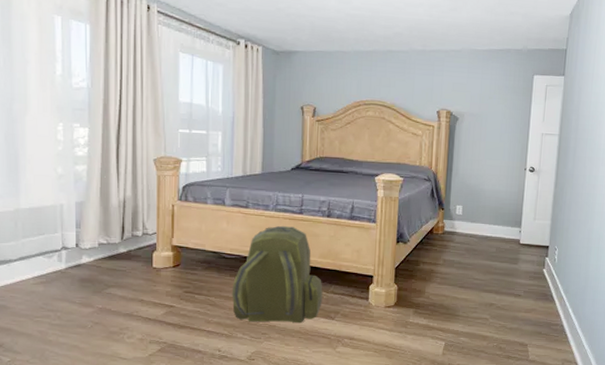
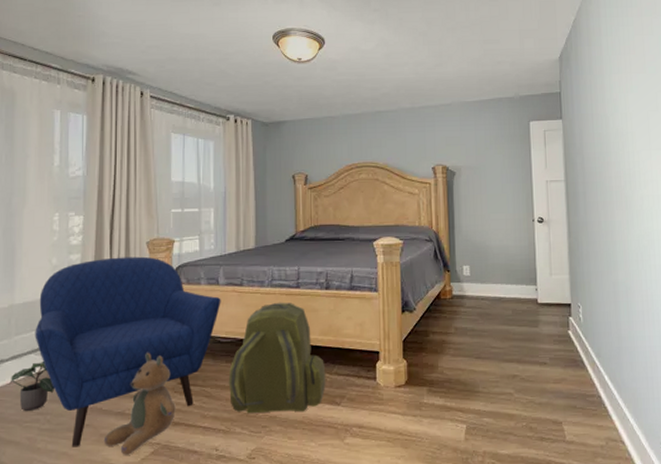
potted plant: none [19,264,64,308] -> present [9,362,54,412]
armchair: none [42,171,227,342] -> present [35,256,221,448]
teddy bear: none [113,262,182,351] -> present [103,352,176,455]

